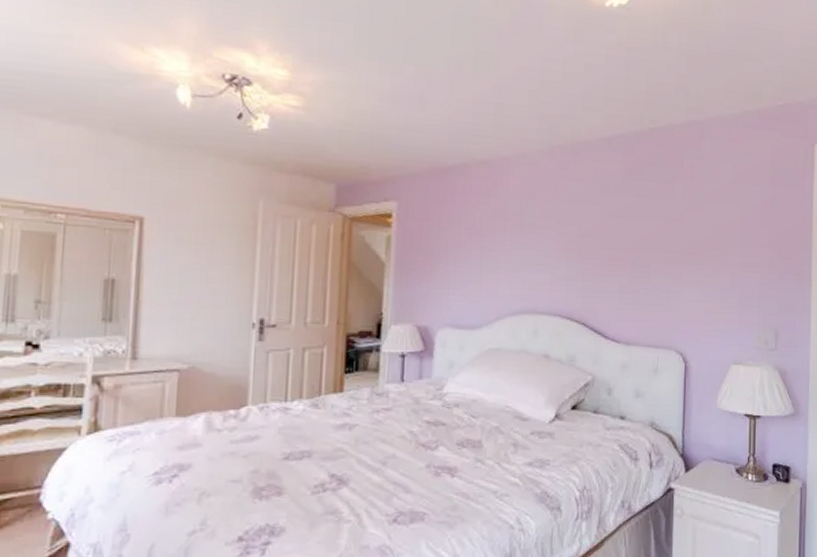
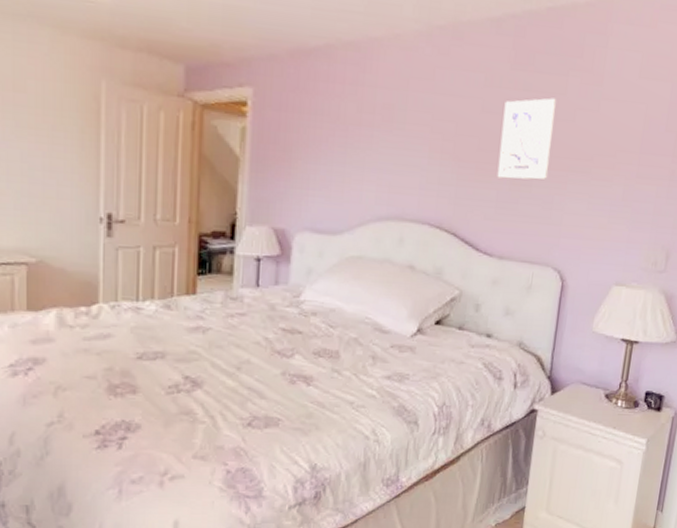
wall art: none [618,202,664,273] -> present [497,98,556,180]

